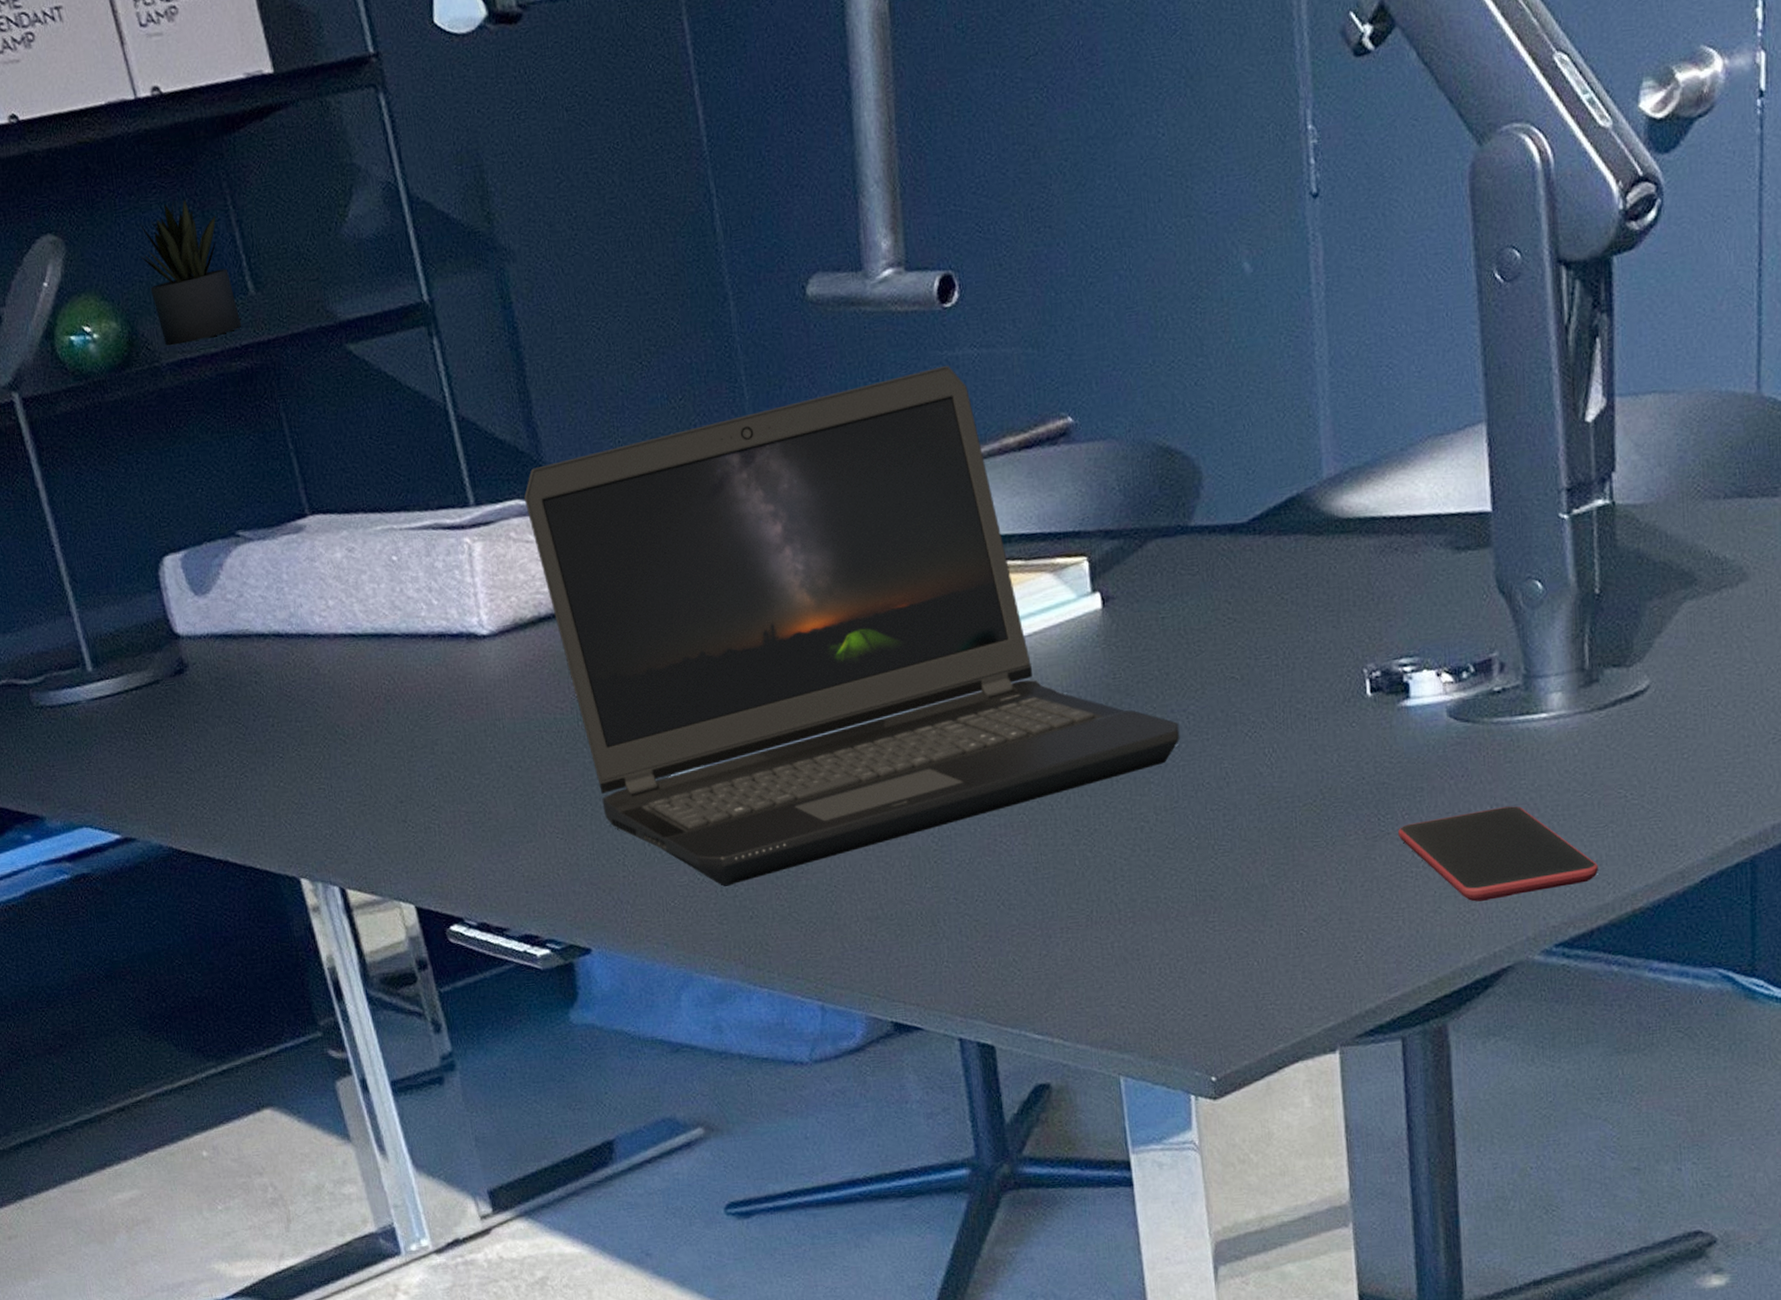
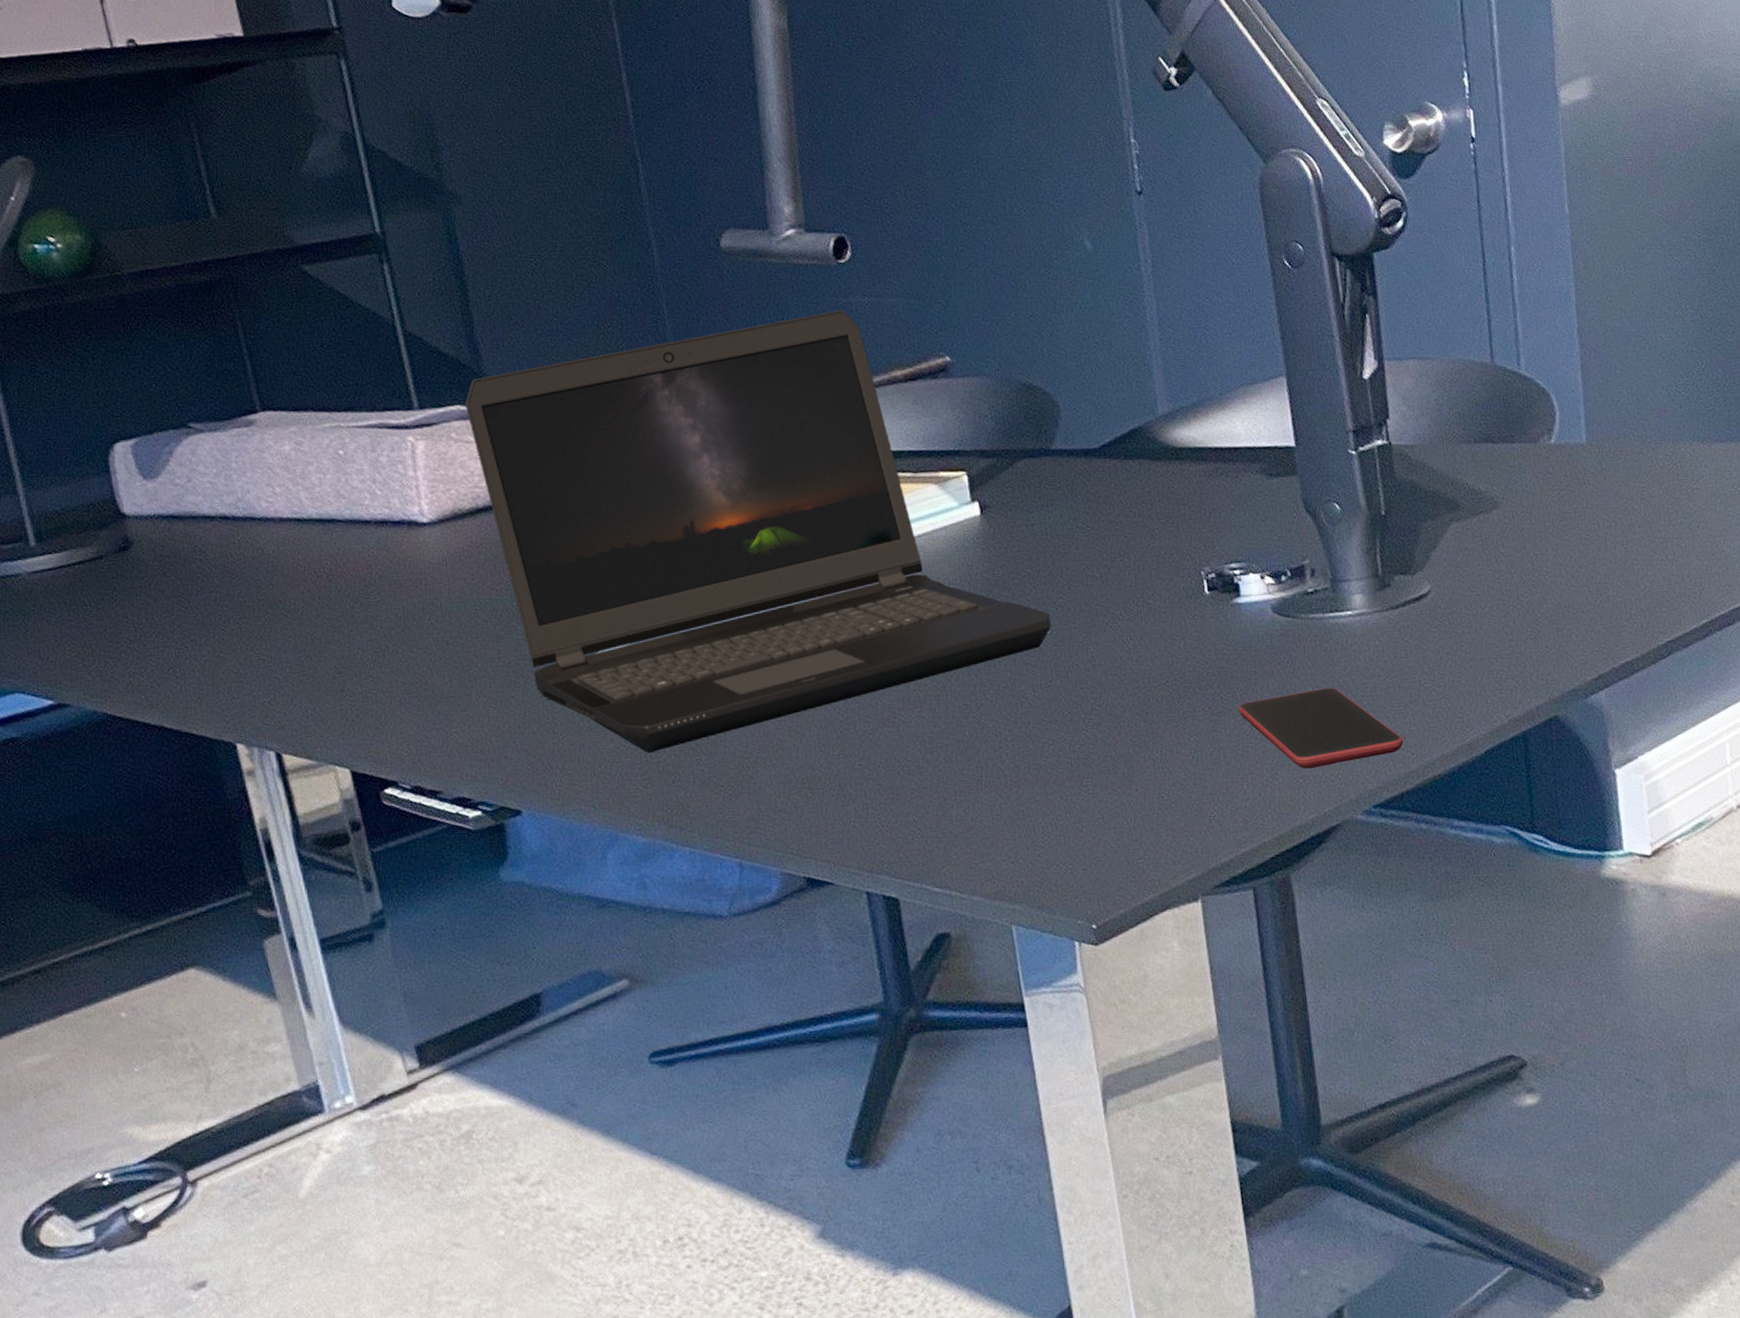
succulent plant: present [140,199,242,346] -> none [108,134,203,258]

